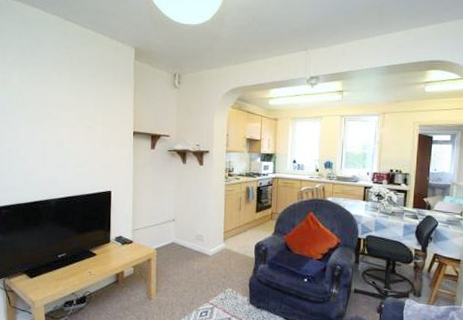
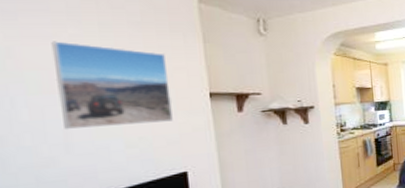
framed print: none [42,86,109,151] -> present [51,41,173,129]

